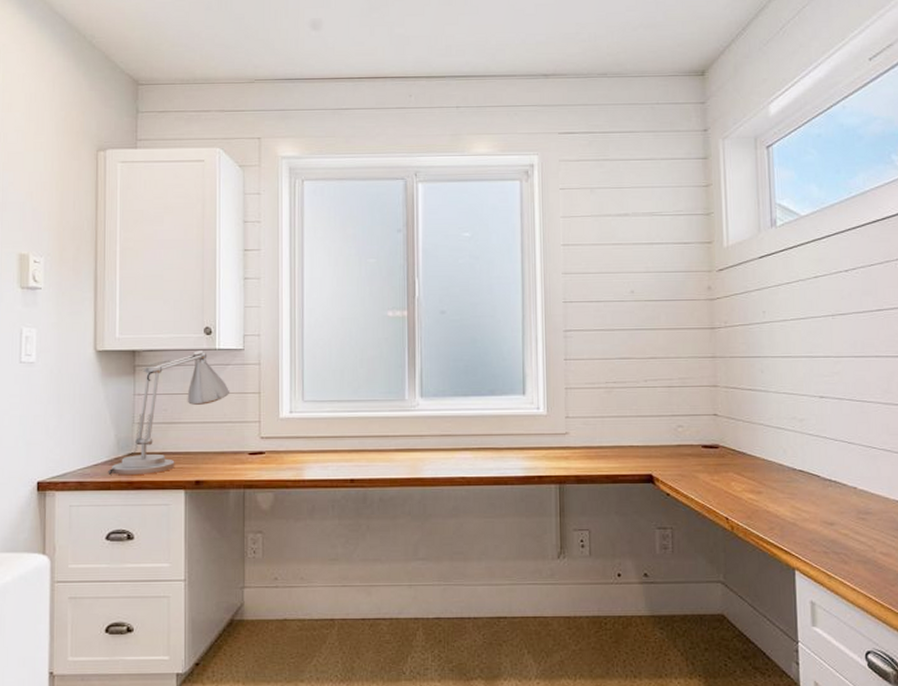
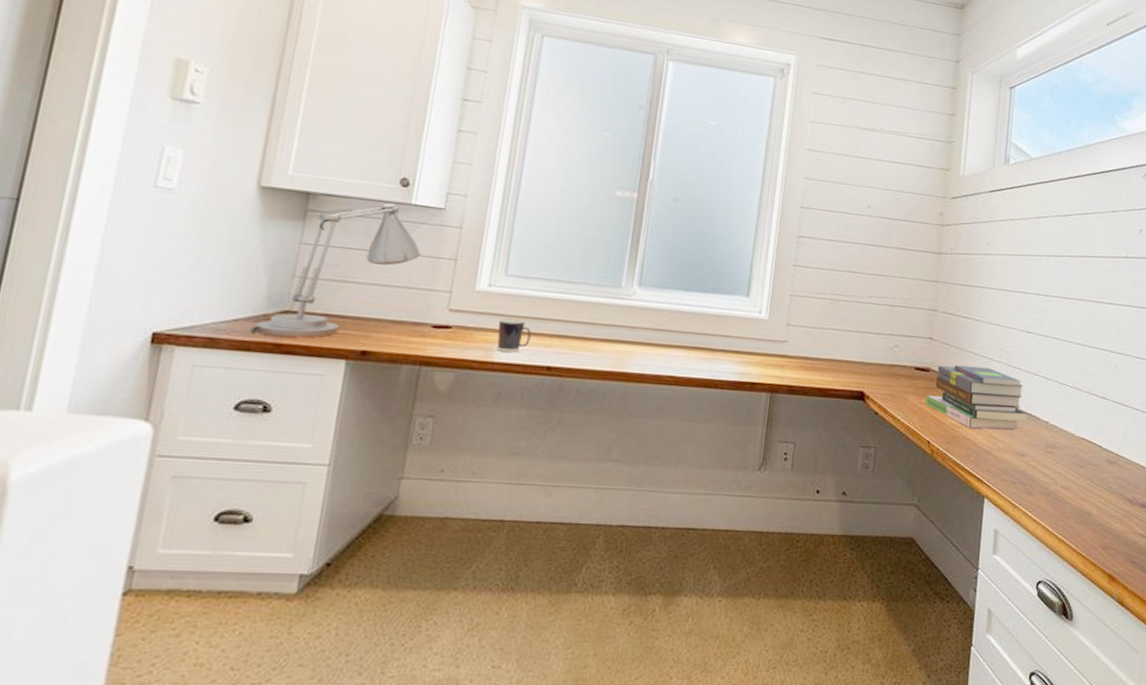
mug: none [304,439,332,470] -> present [497,318,531,352]
books: none [718,438,832,500] -> present [925,365,1027,430]

